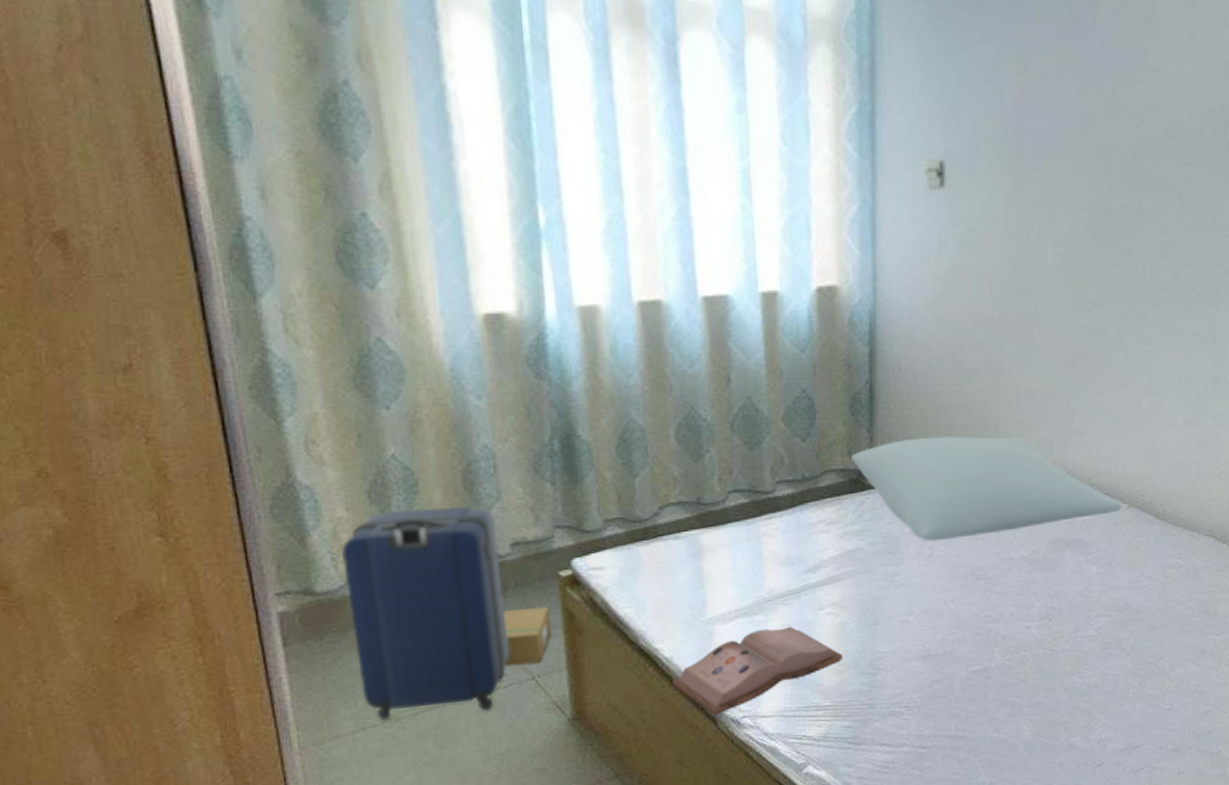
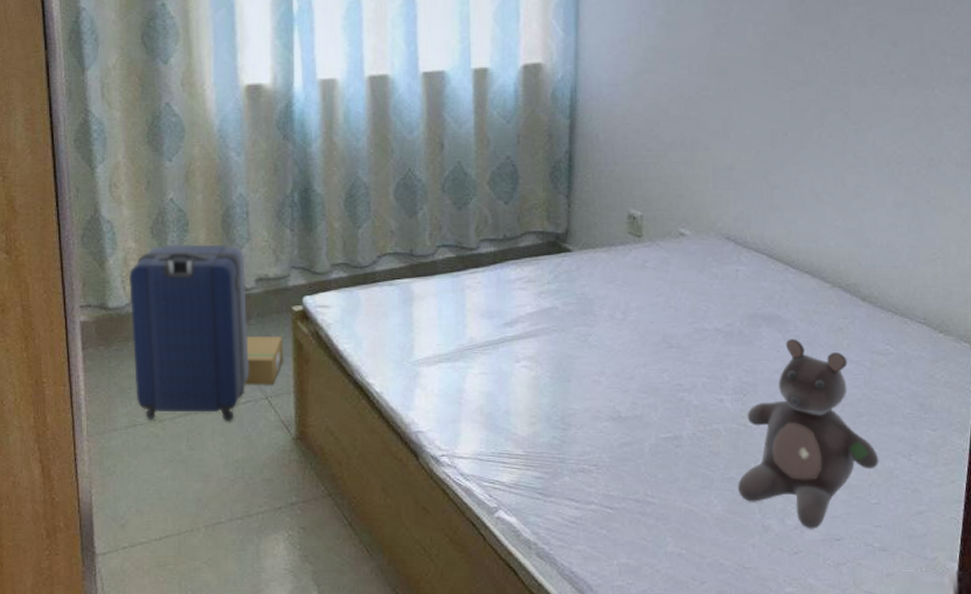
hardback book: present [672,626,842,717] -> none [381,374,535,452]
pillow: present [851,436,1122,542] -> none [550,205,823,307]
stuffed animal: none [1045,560,1172,742] -> present [738,339,879,529]

